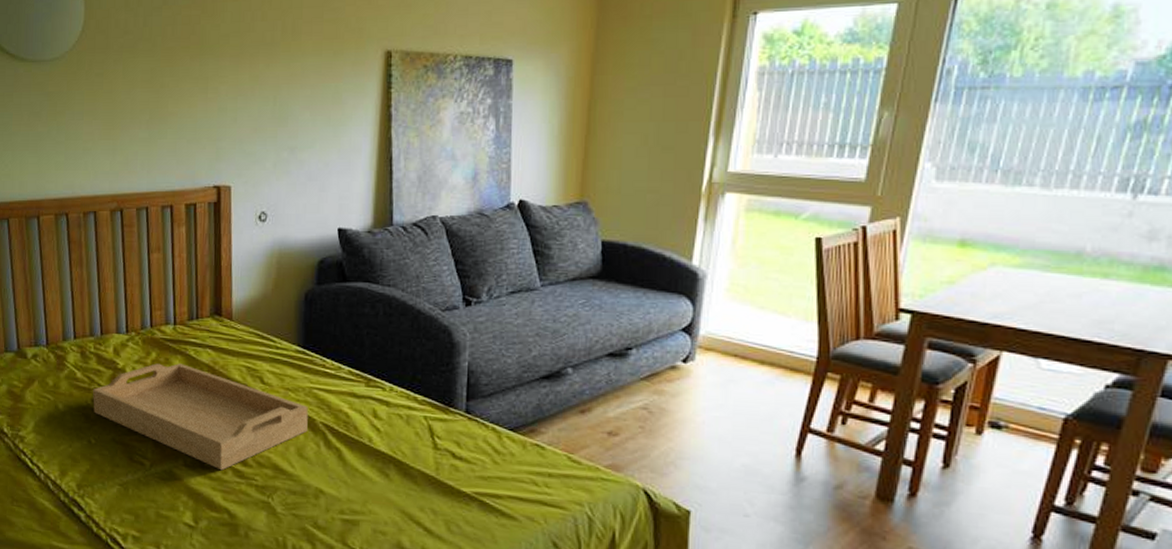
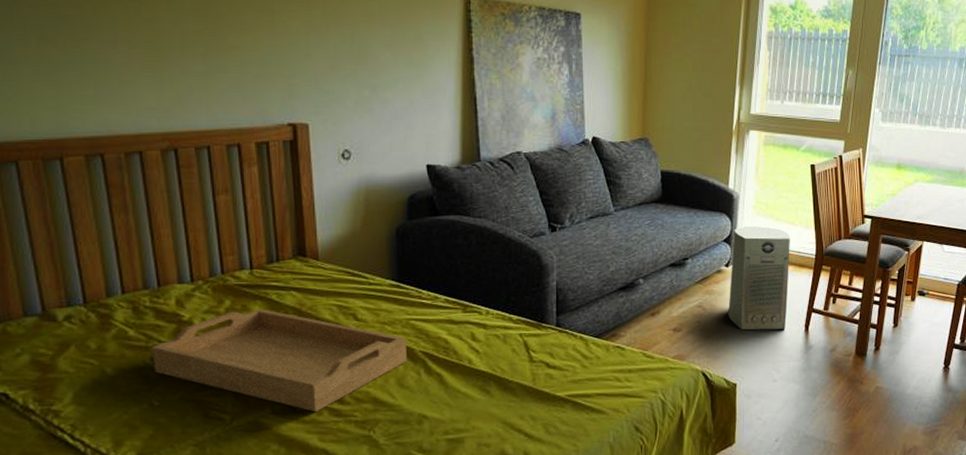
air purifier: none [683,314,779,450] -> present [728,226,790,330]

